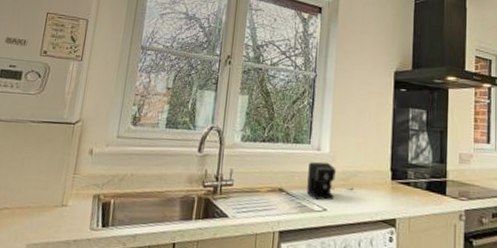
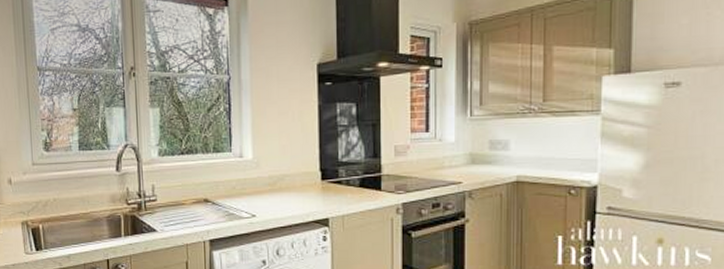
coffee maker: present [307,161,354,201] -> none [232,168,283,208]

